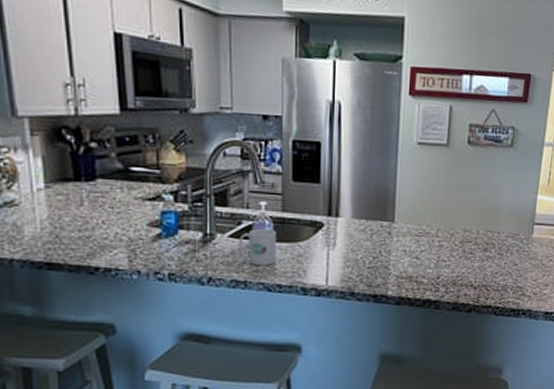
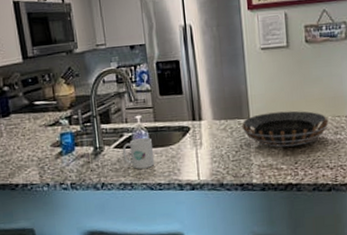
decorative bowl: none [384,218,480,259] -> present [242,111,329,148]

